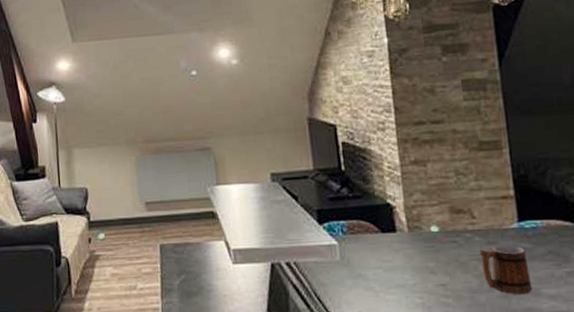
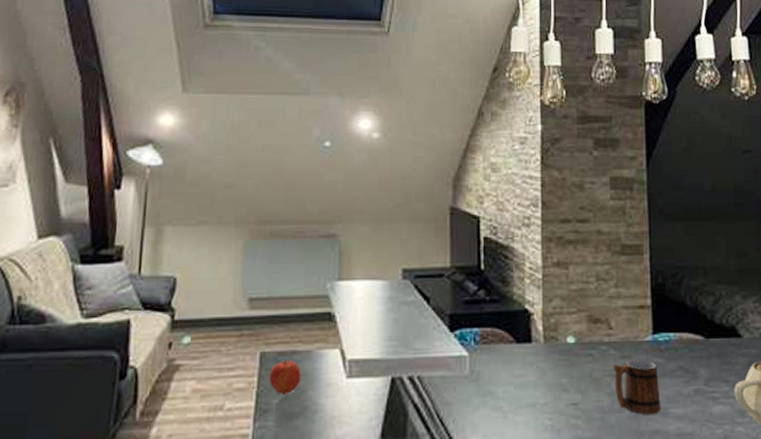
apple: none [169,249,195,277] -> present [269,359,301,394]

